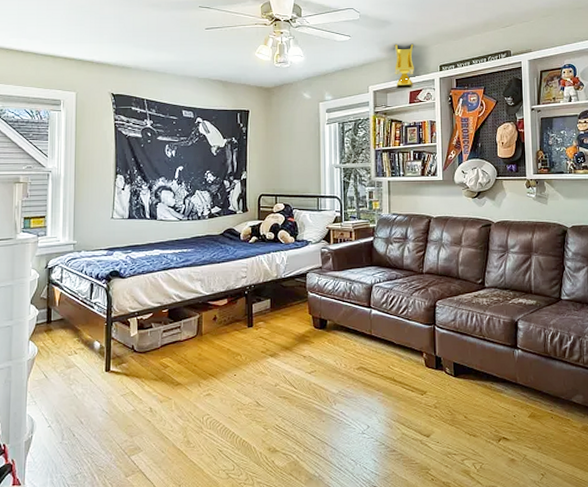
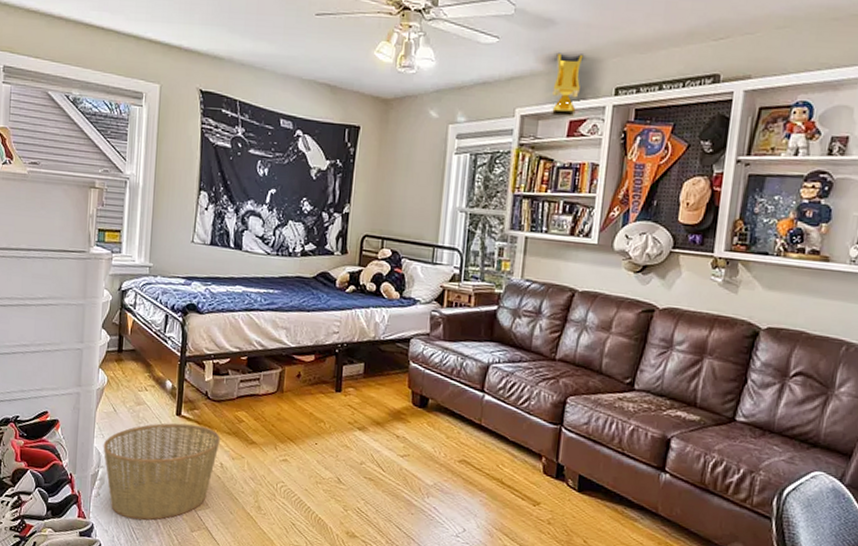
basket: none [35,377,148,477] -> present [103,423,220,520]

